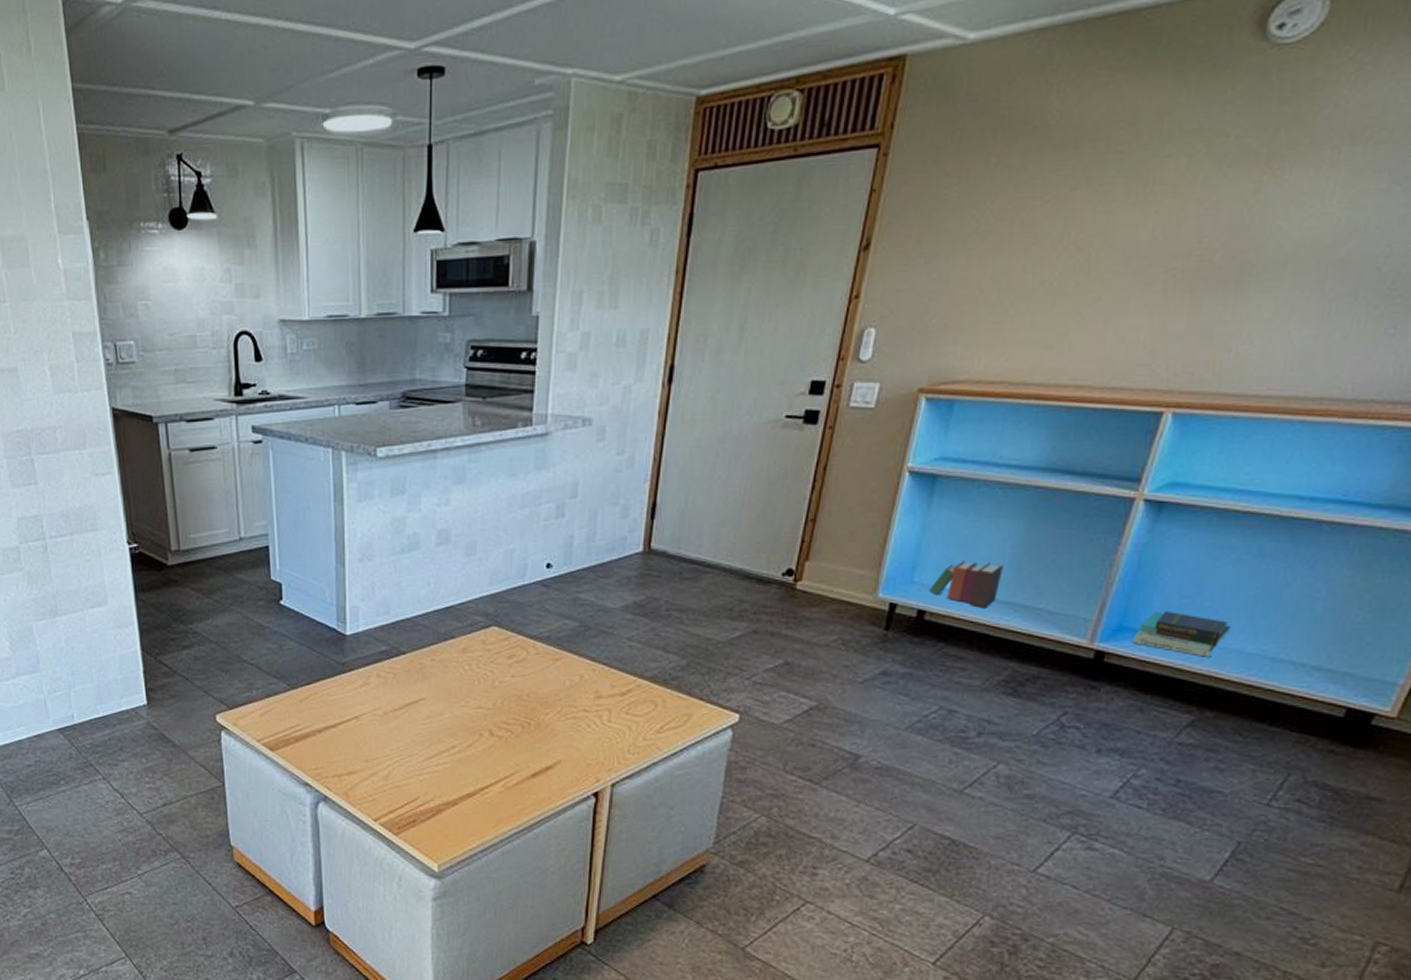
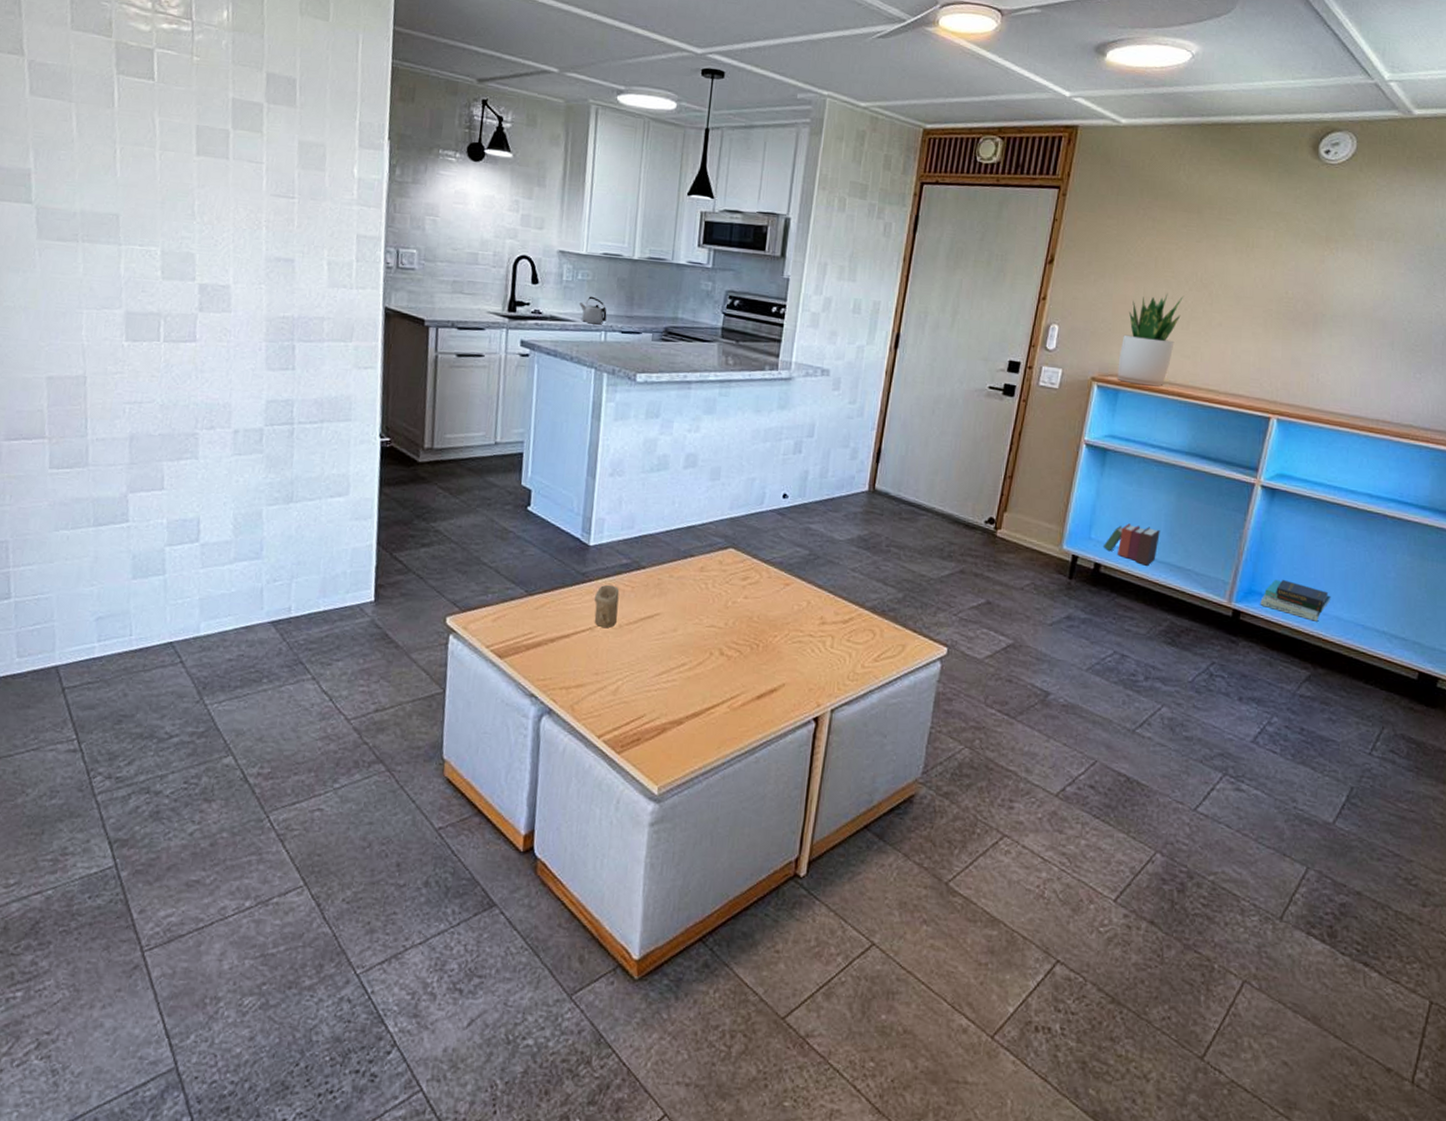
kettle: none [307,367,338,399] -> present [579,296,607,324]
candle: none [356,673,381,715] -> present [594,584,620,628]
planter: none [952,267,1048,391] -> present [1117,294,1183,387]

